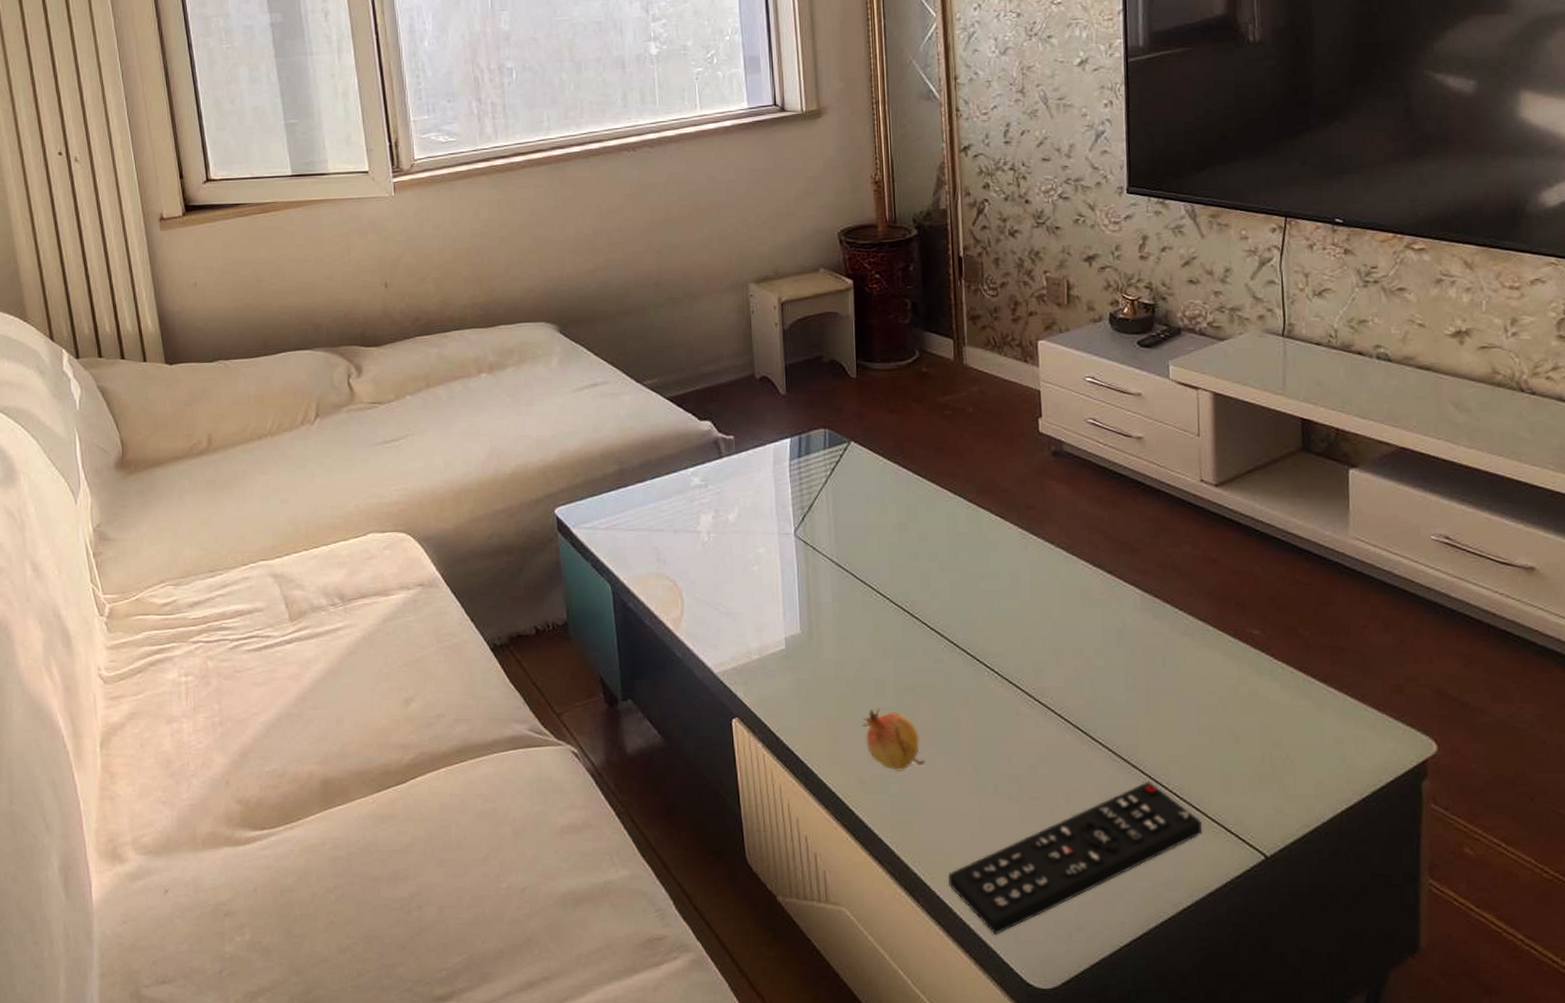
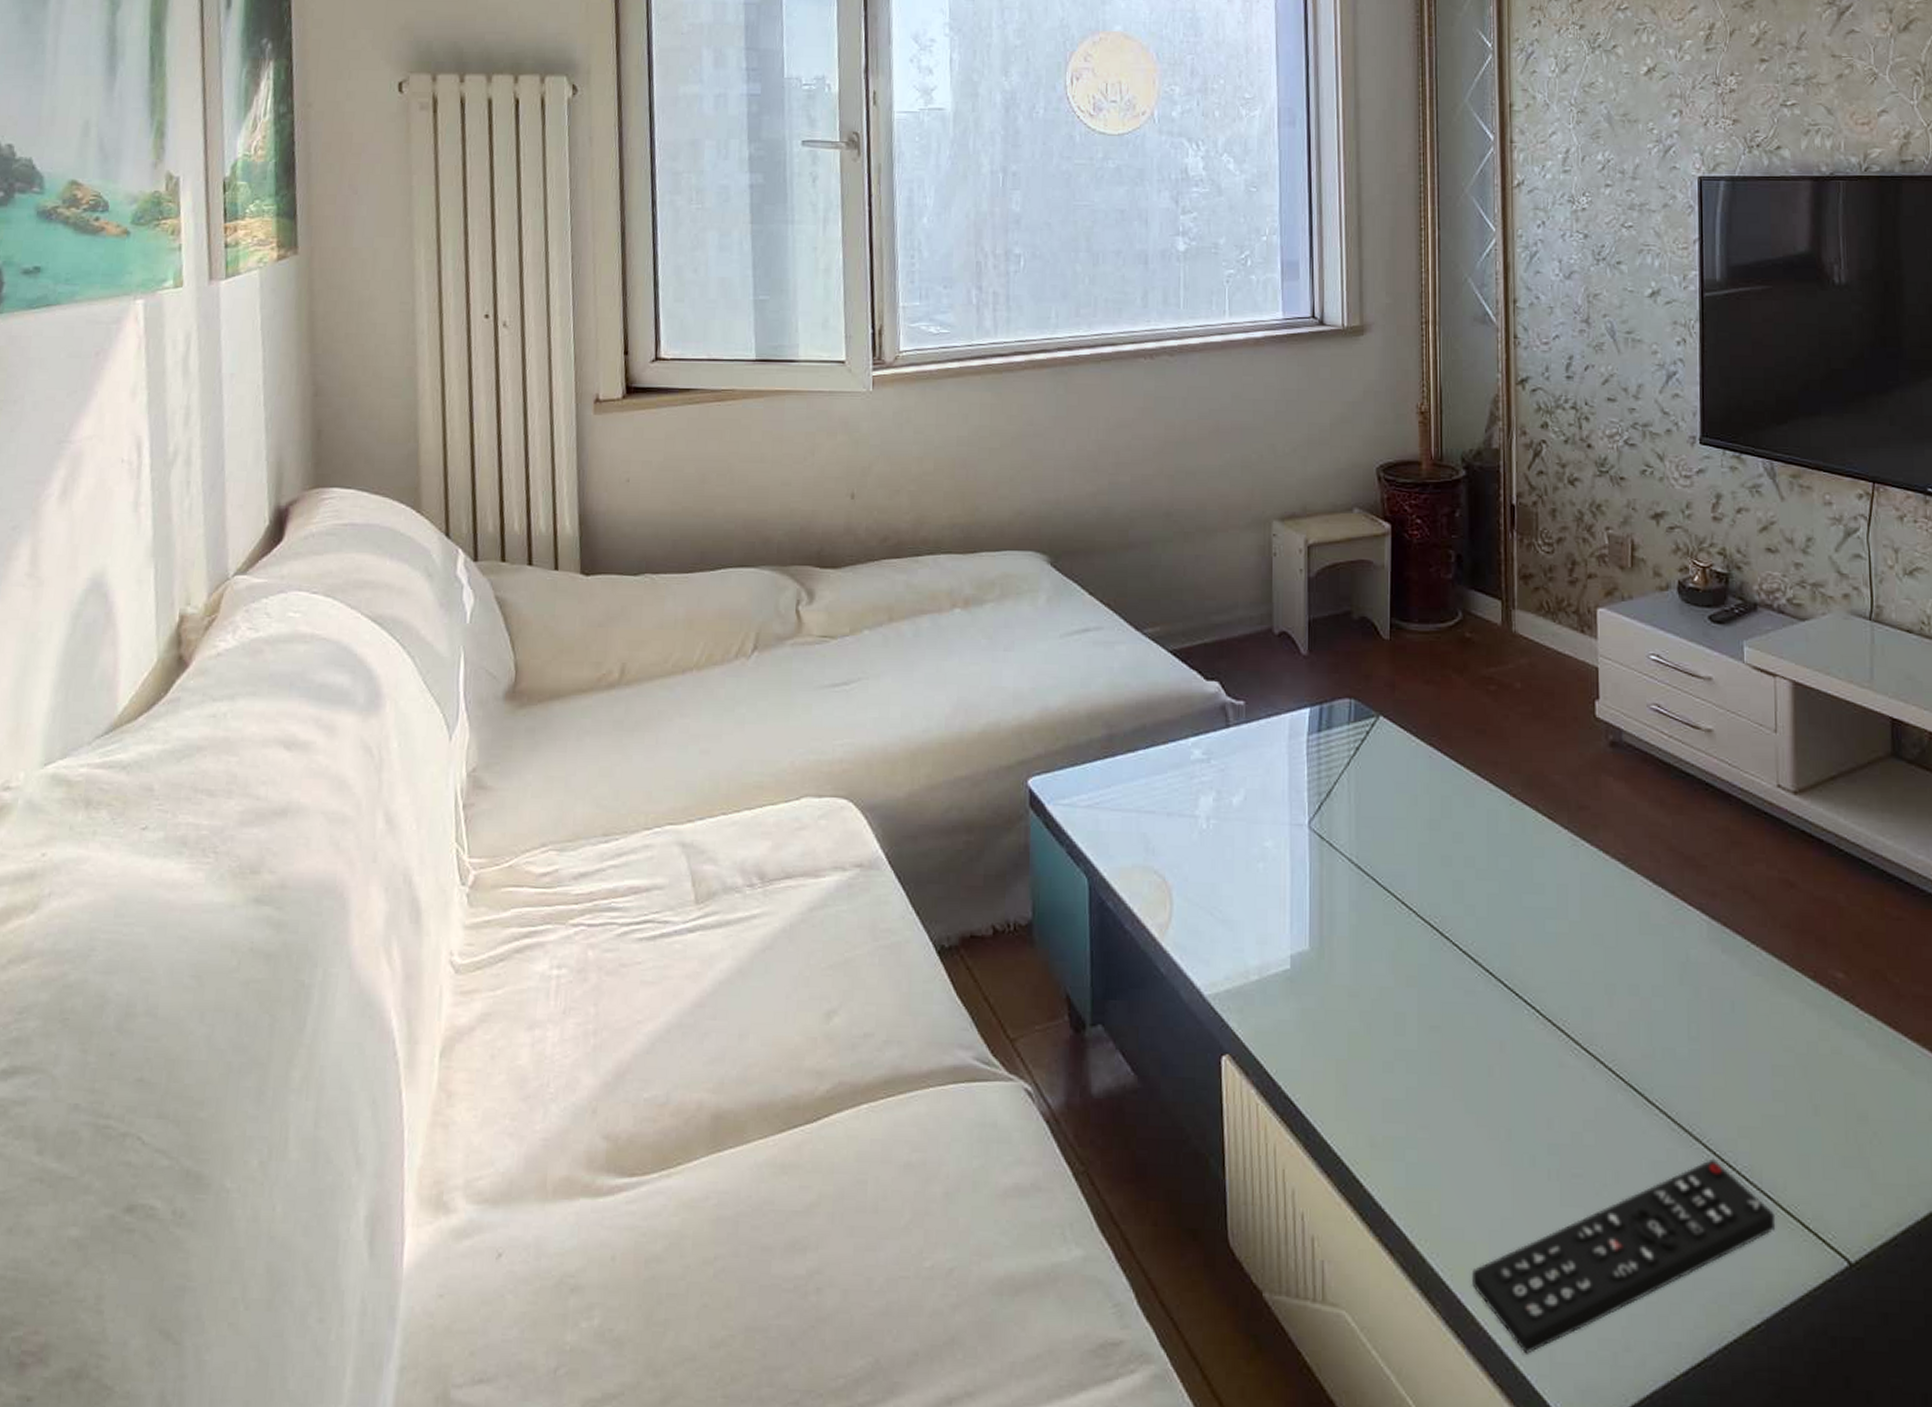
fruit: present [862,708,925,771] -> none [1376,1050,1450,1133]

